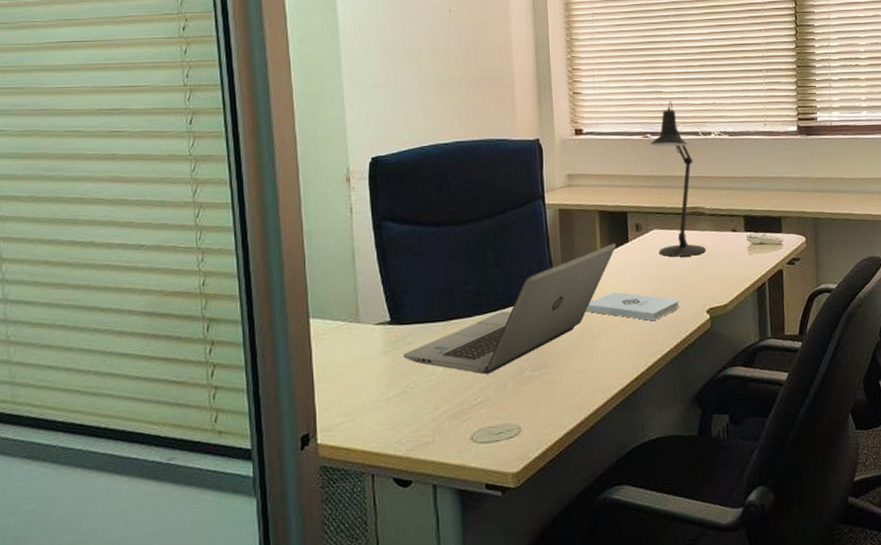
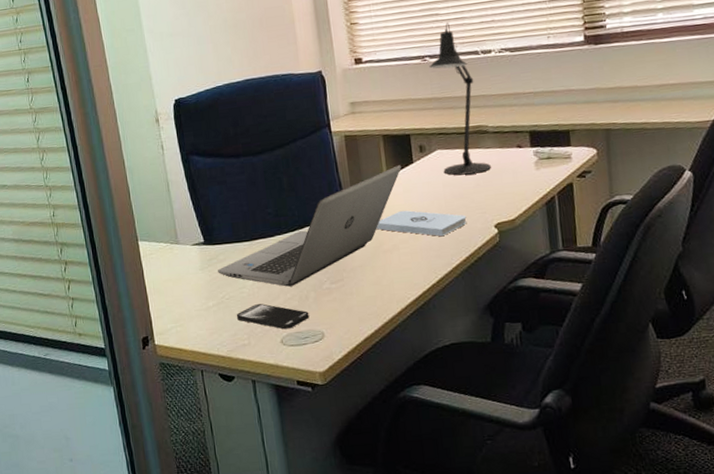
smartphone: none [420,394,506,424] -> present [236,304,309,330]

